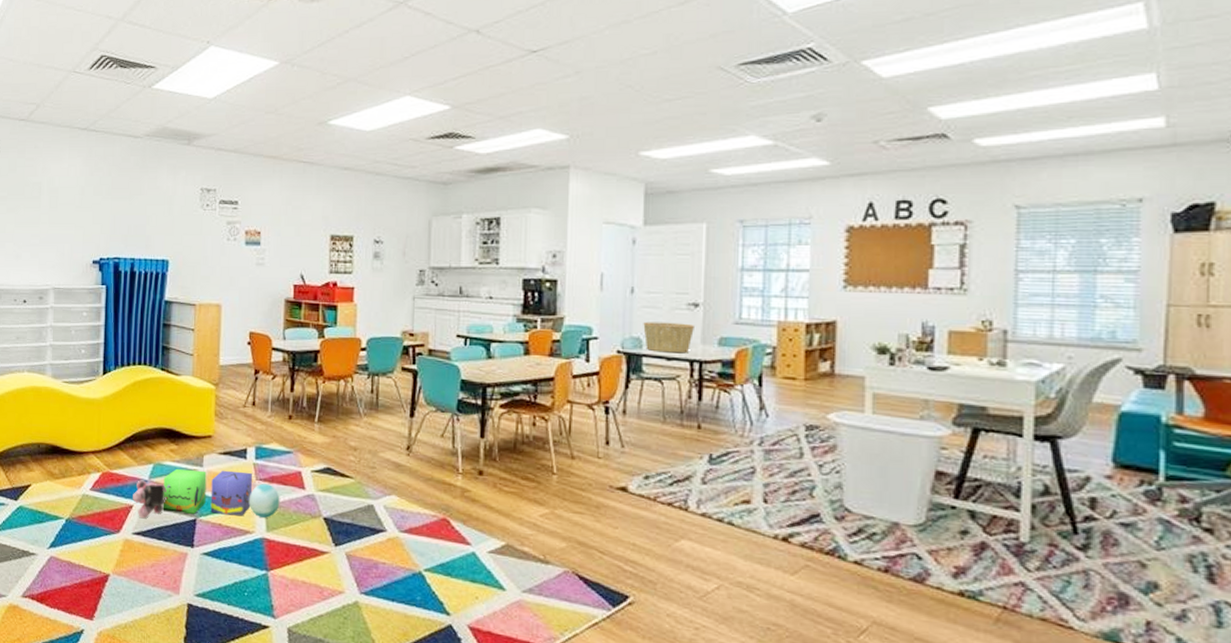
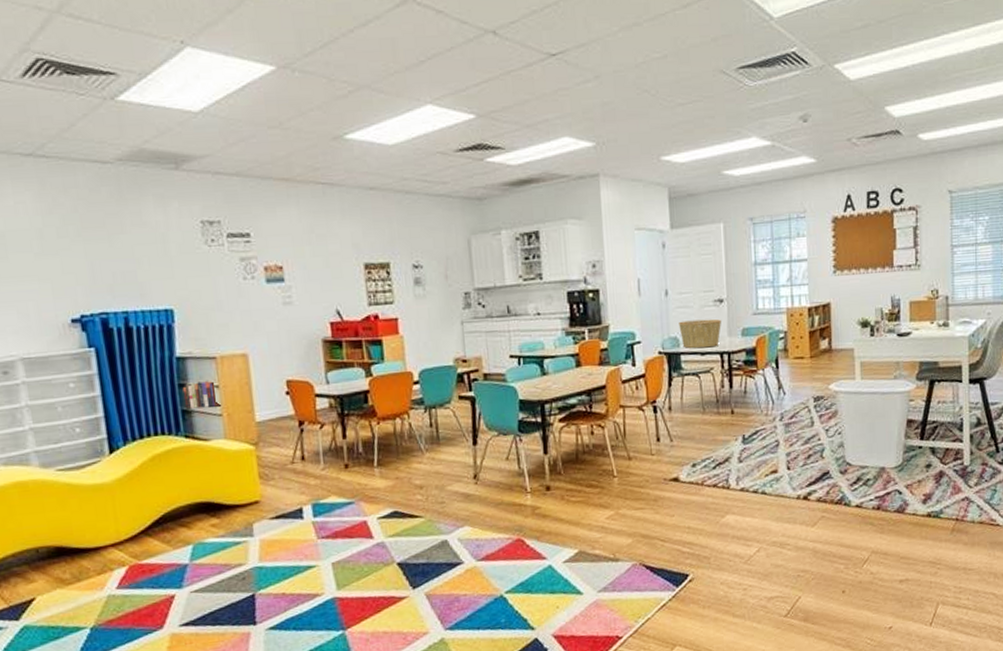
stuffed bear: present [133,480,167,519] -> none [172,564,216,607]
toy box: present [162,468,253,516] -> none [208,532,316,593]
books: none [165,323,194,347] -> present [182,379,222,409]
ball: present [249,483,280,518] -> none [312,540,348,577]

